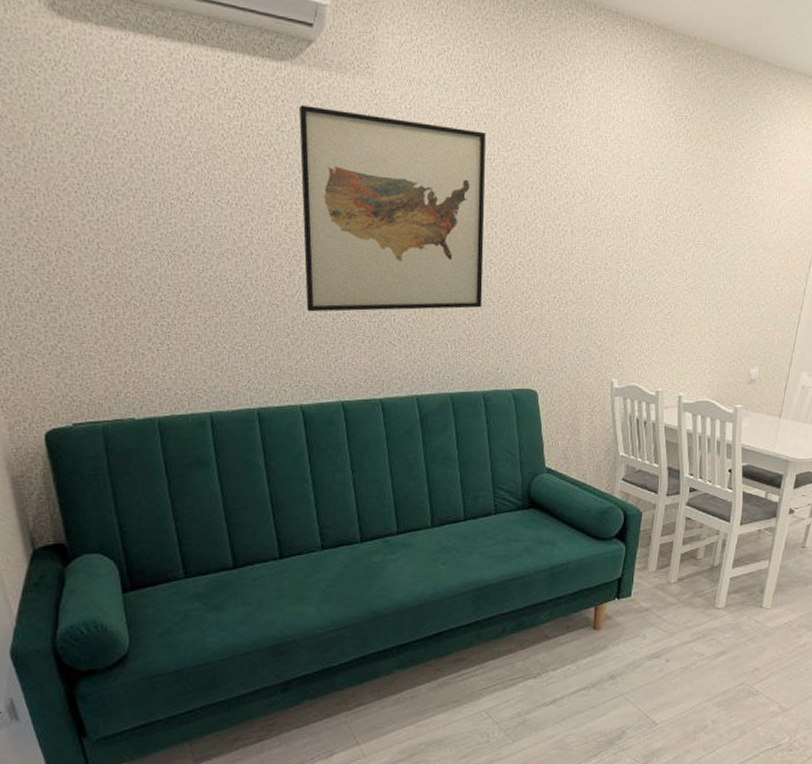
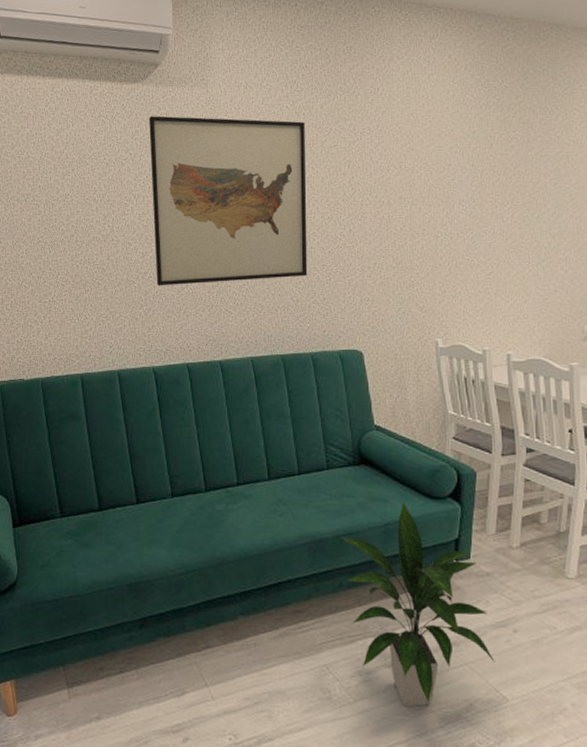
indoor plant: none [507,543,648,741] -> present [342,501,495,707]

